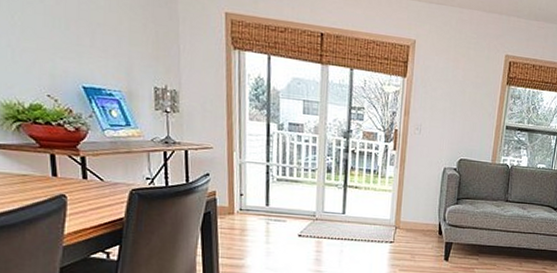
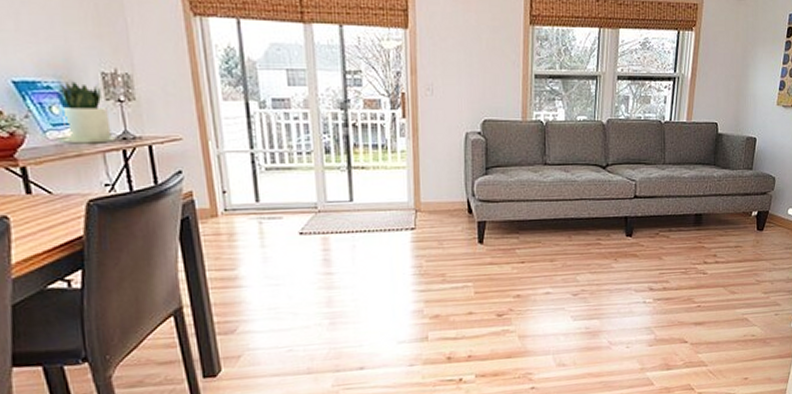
planter: none [117,91,160,145] -> present [60,81,116,144]

